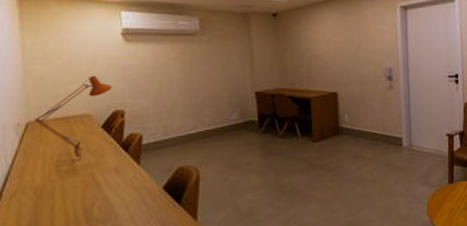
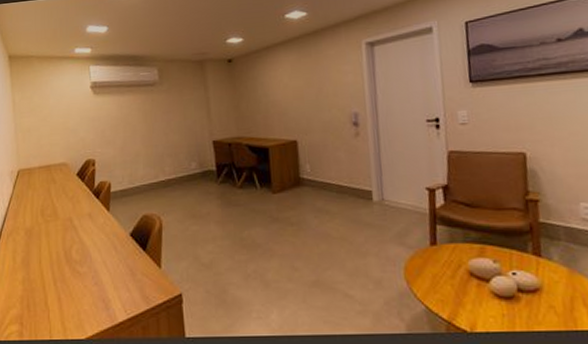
desk lamp: present [34,75,112,160] -> none [24,127,84,205]

